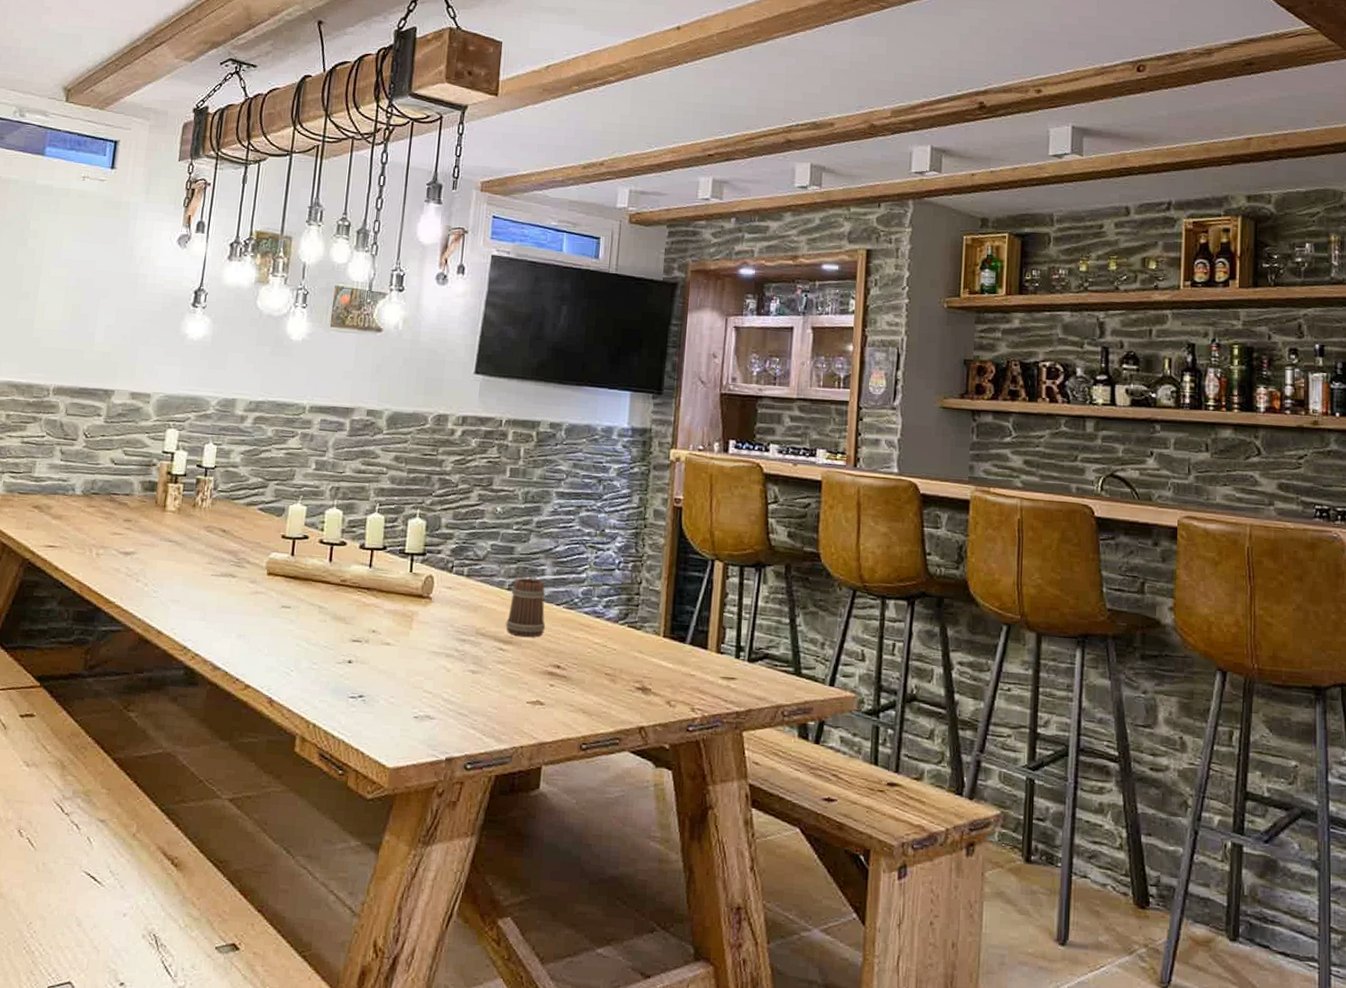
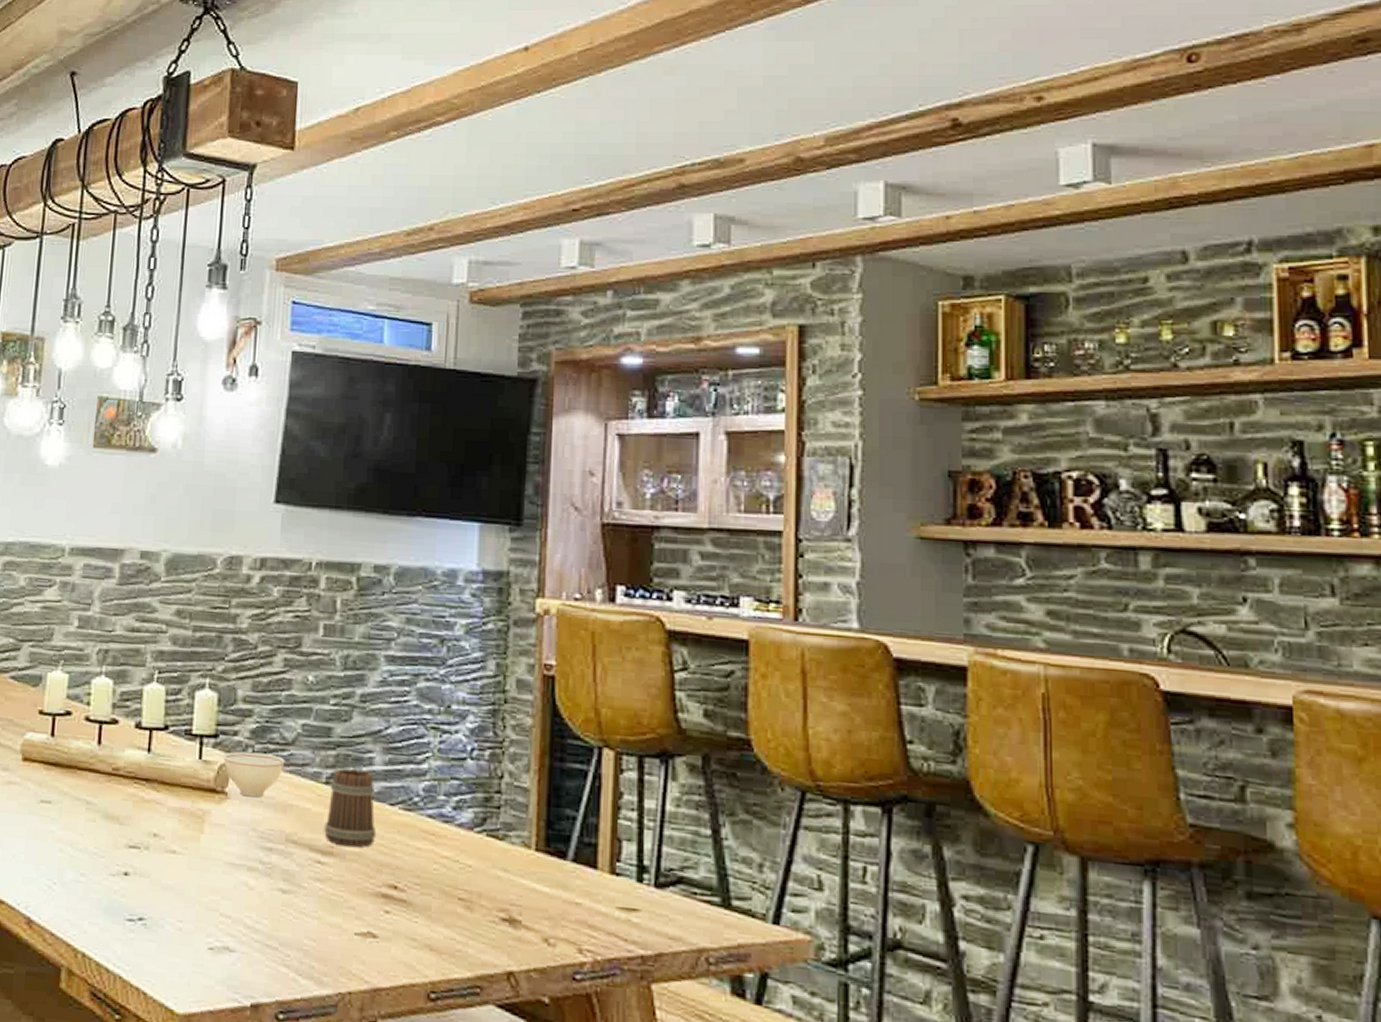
bowl: none [429,566,478,601] -> present [223,751,286,798]

